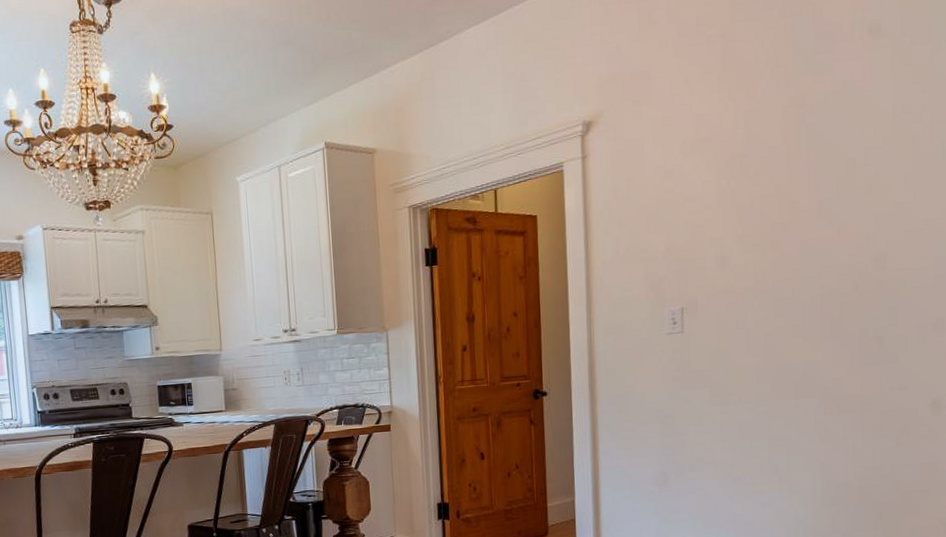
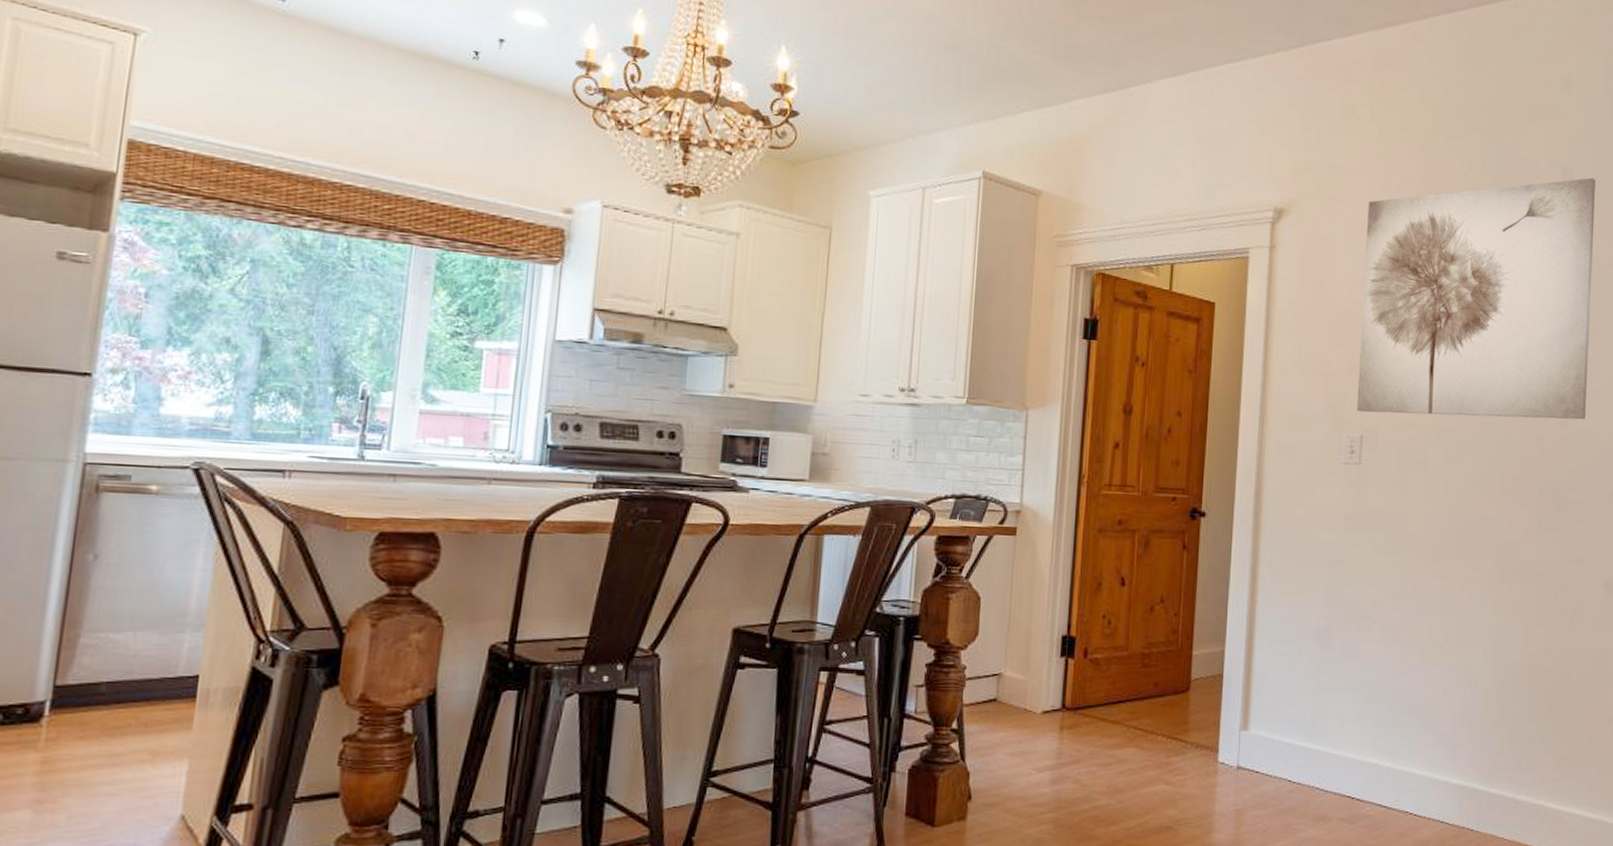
wall art: none [672,28,906,288] -> present [1356,177,1596,420]

